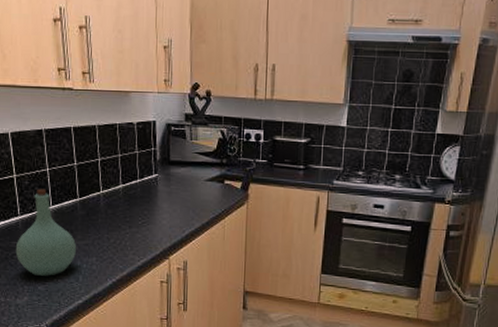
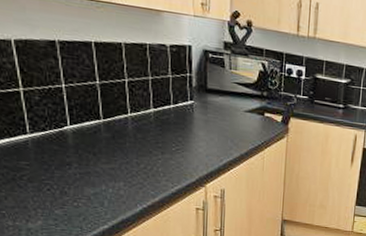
bottle: present [15,189,77,276] -> none [25,106,101,200]

